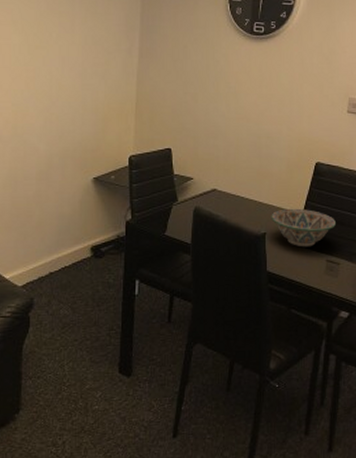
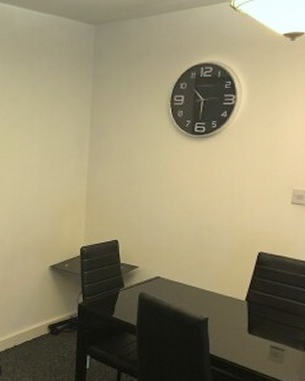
decorative bowl: present [271,208,337,247] -> none [213,295,281,333]

